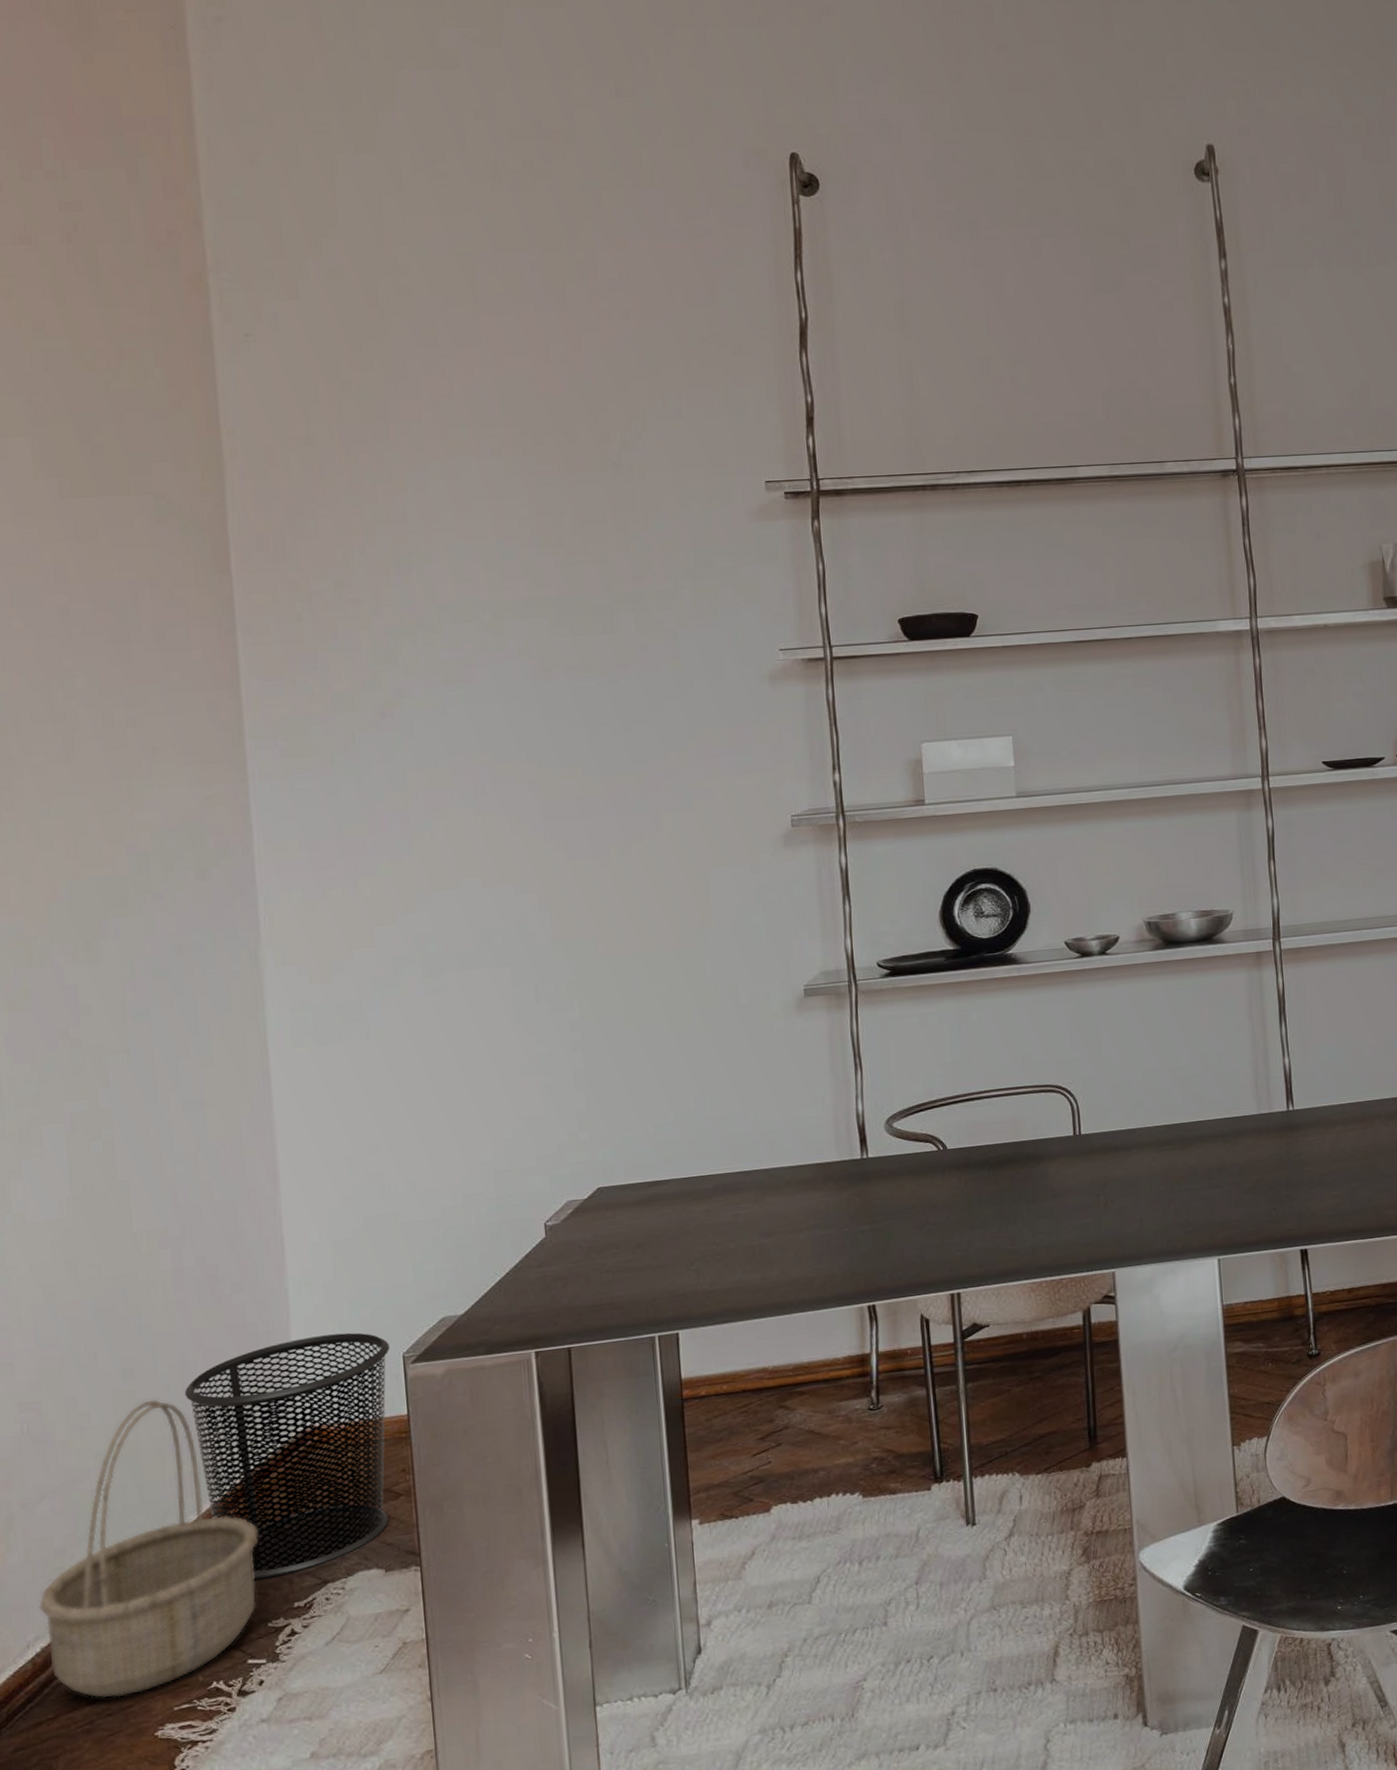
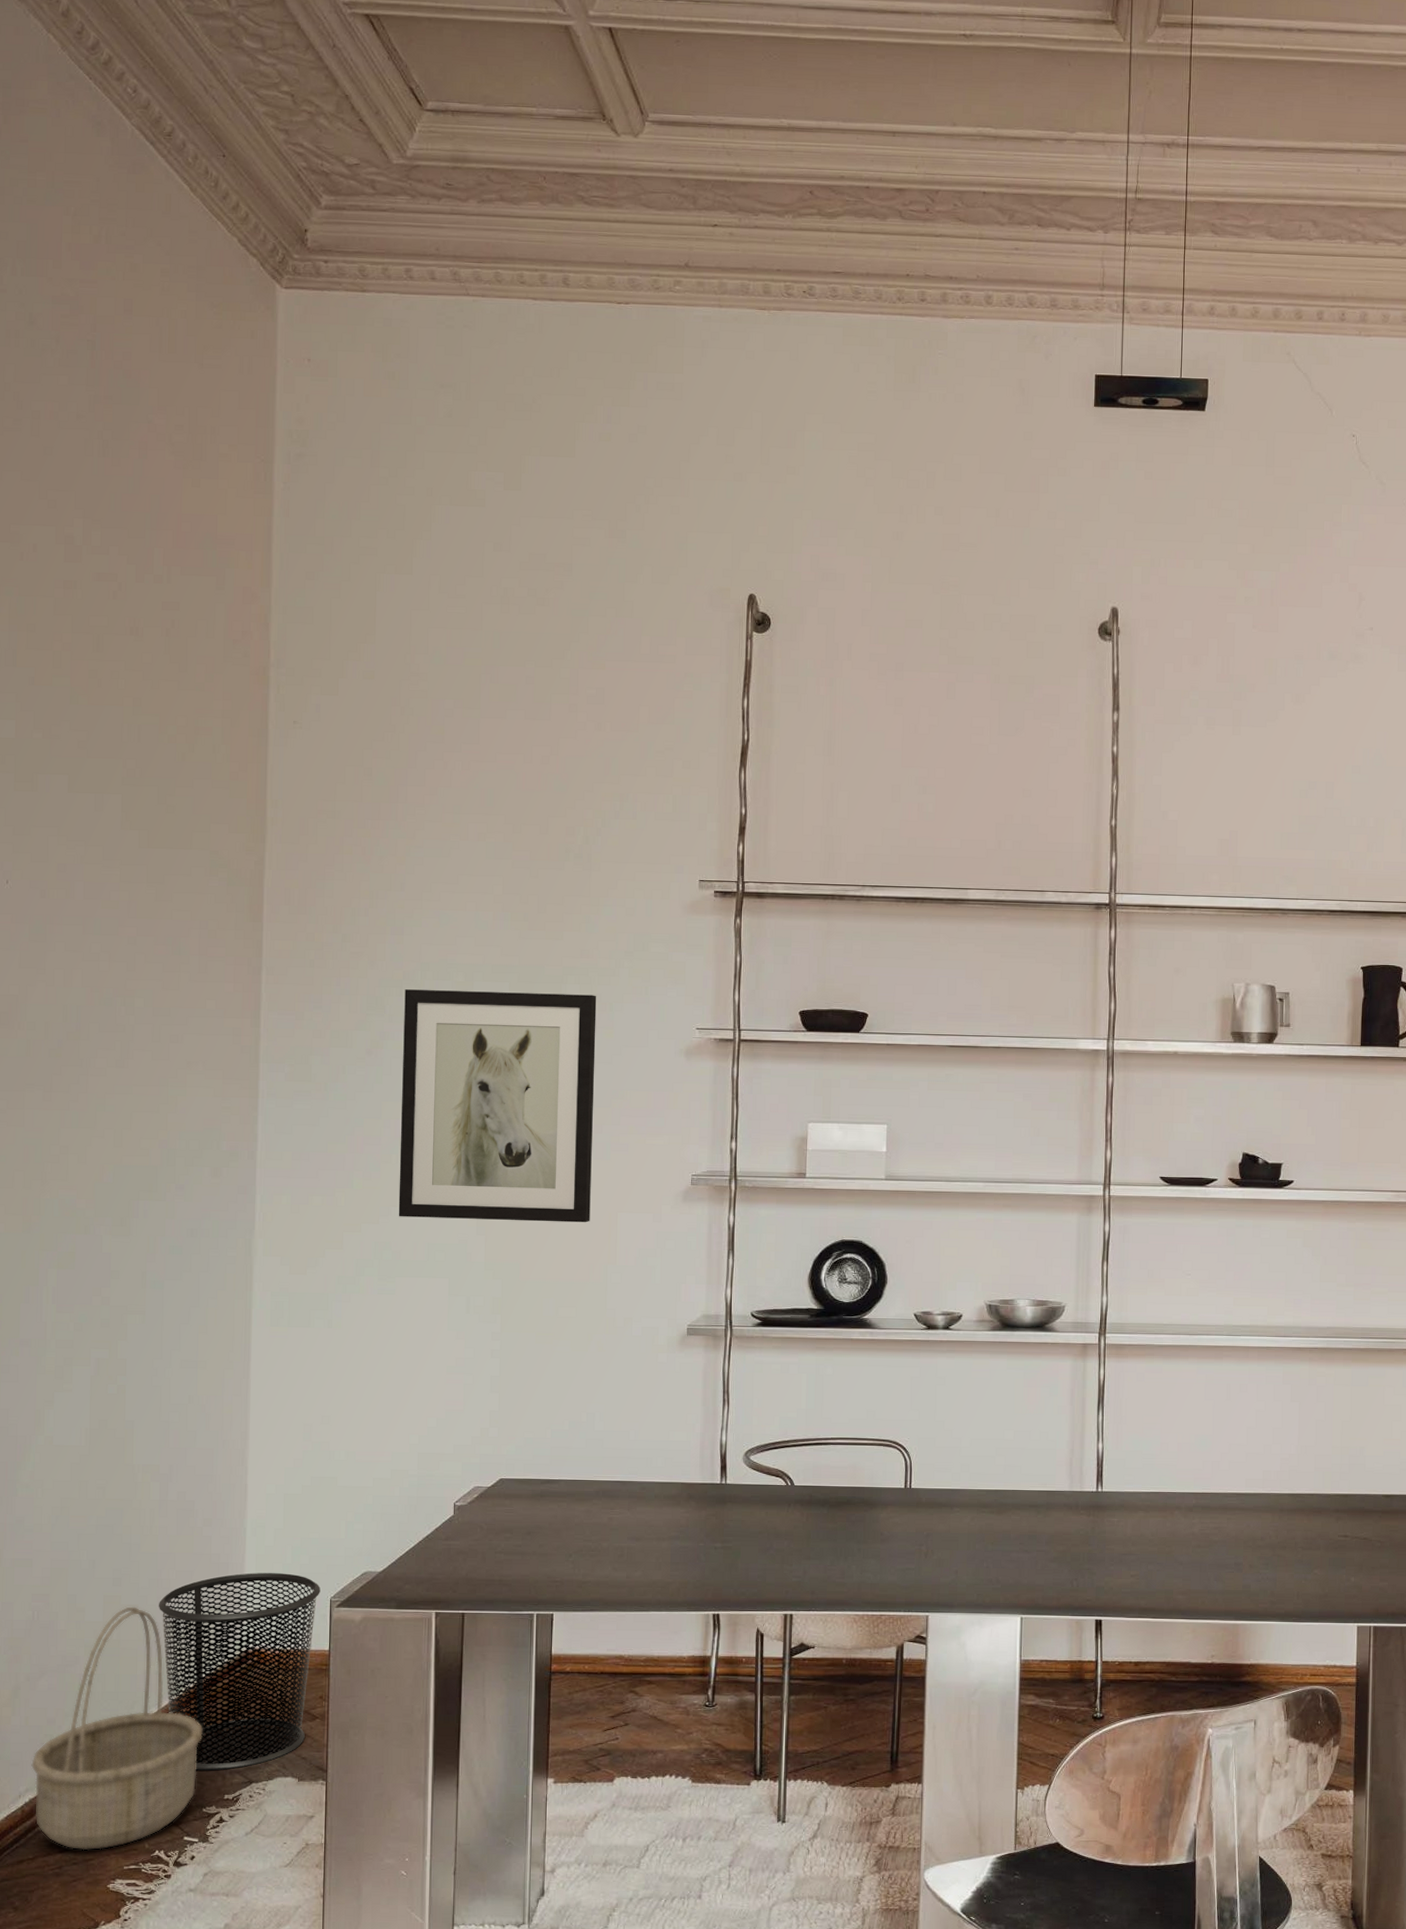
wall art: none [420,622,676,902] -> present [398,989,597,1223]

